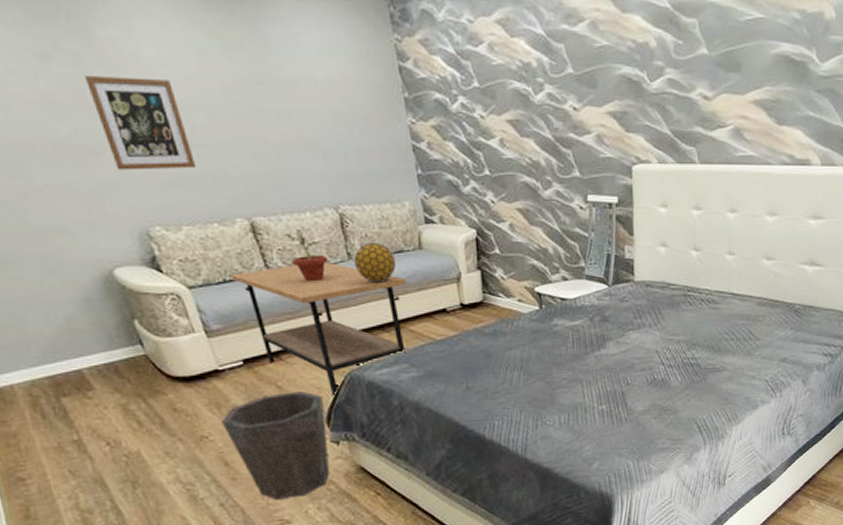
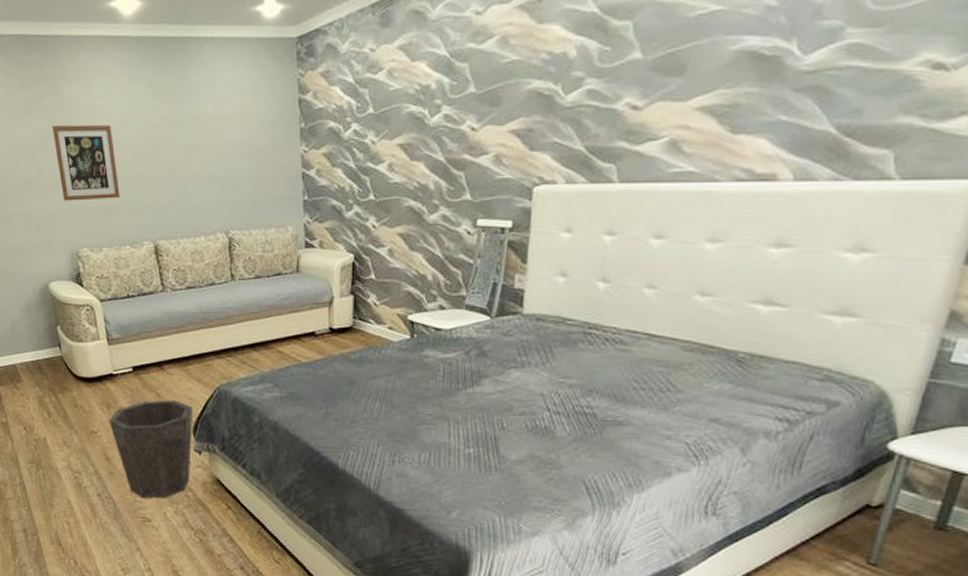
coffee table: present [230,261,406,397] -> none [133,282,280,408]
potted plant: present [284,229,328,282] -> none [180,252,214,300]
decorative ball: present [353,243,396,283] -> none [236,266,274,303]

